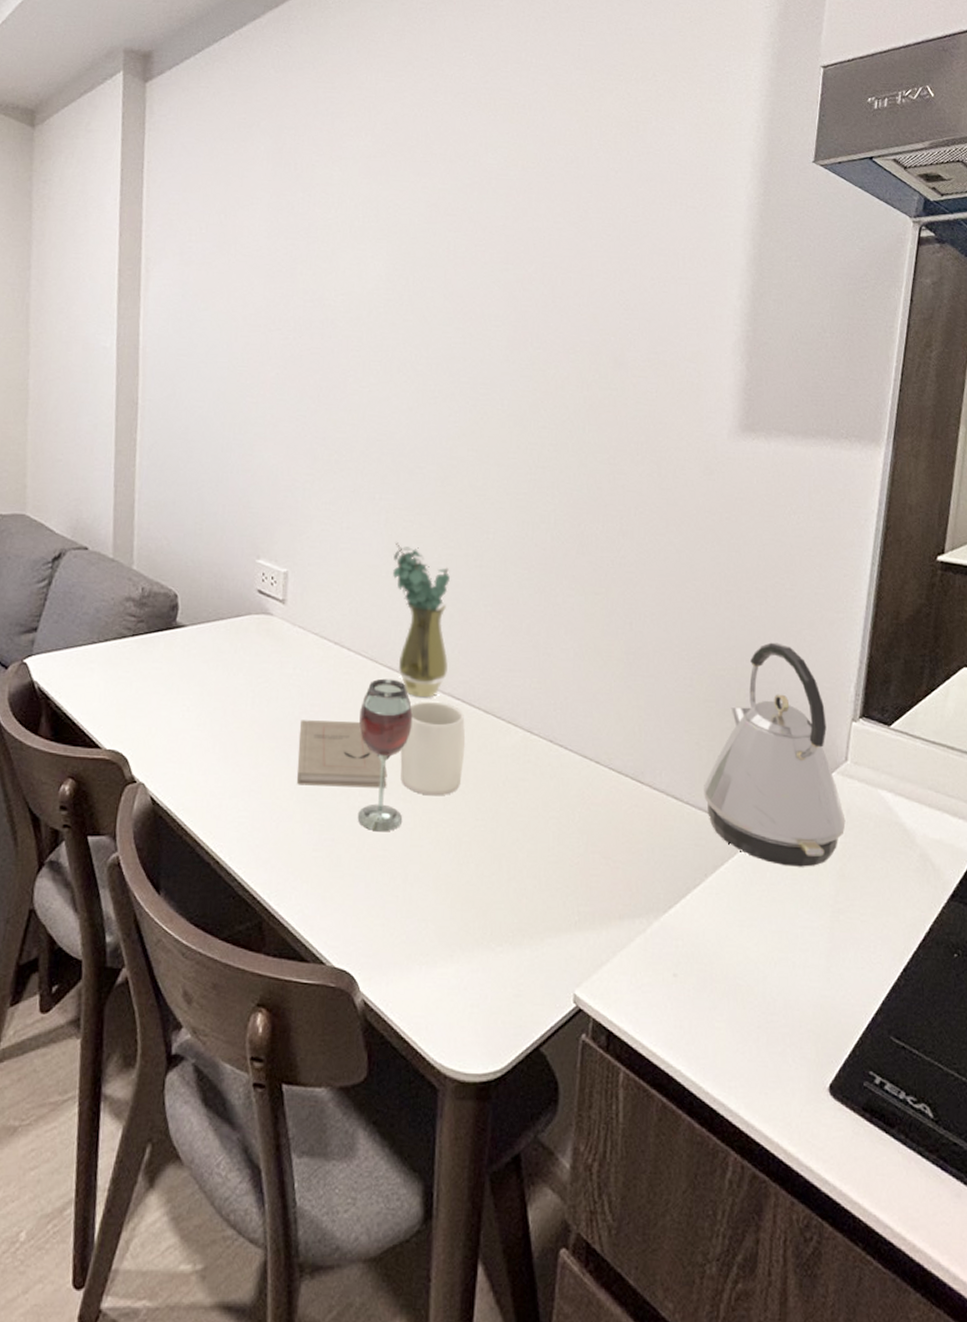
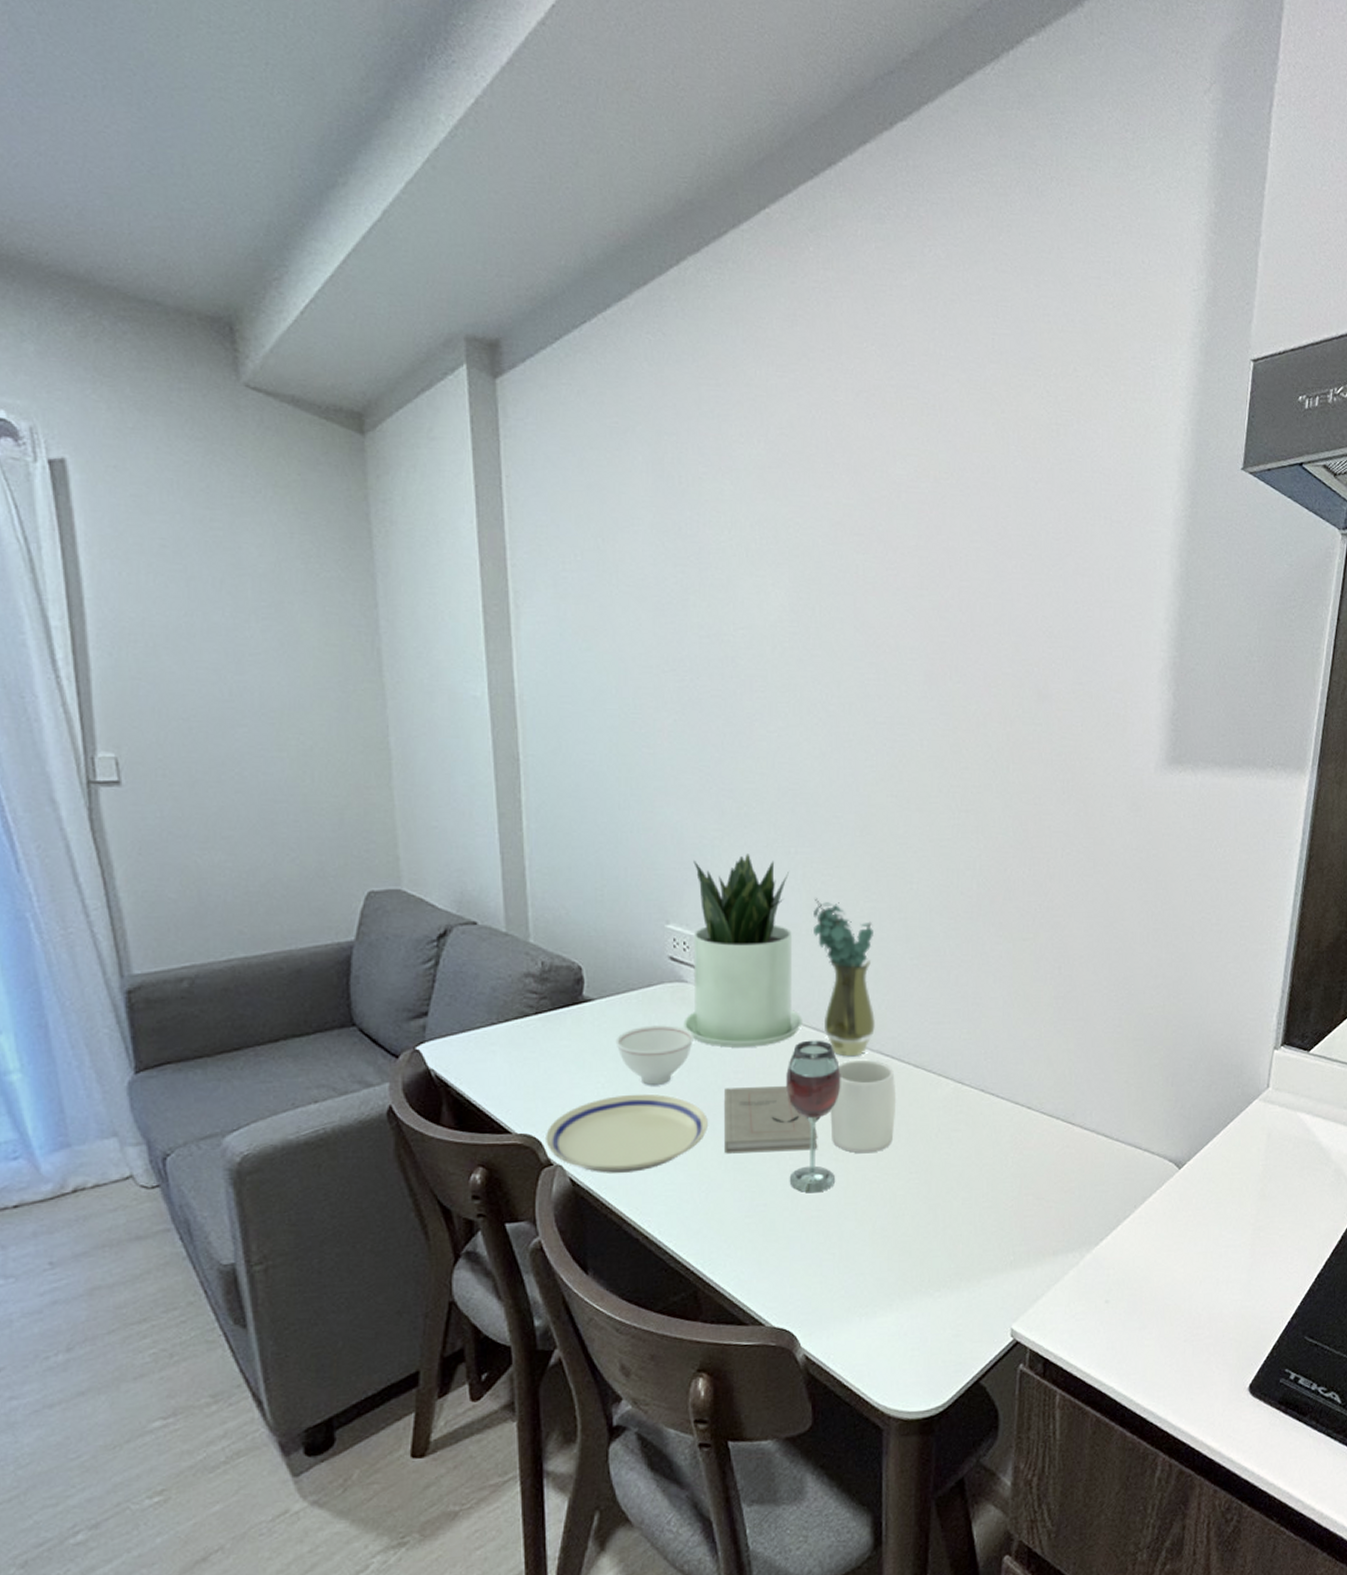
plate: none [131,719,283,796] -> present [546,1093,708,1173]
bowl: none [202,654,275,712] -> present [615,1025,693,1085]
planter: none [266,497,379,682] -> present [683,854,803,1048]
kettle: present [704,642,846,867] -> none [1133,978,1267,1192]

